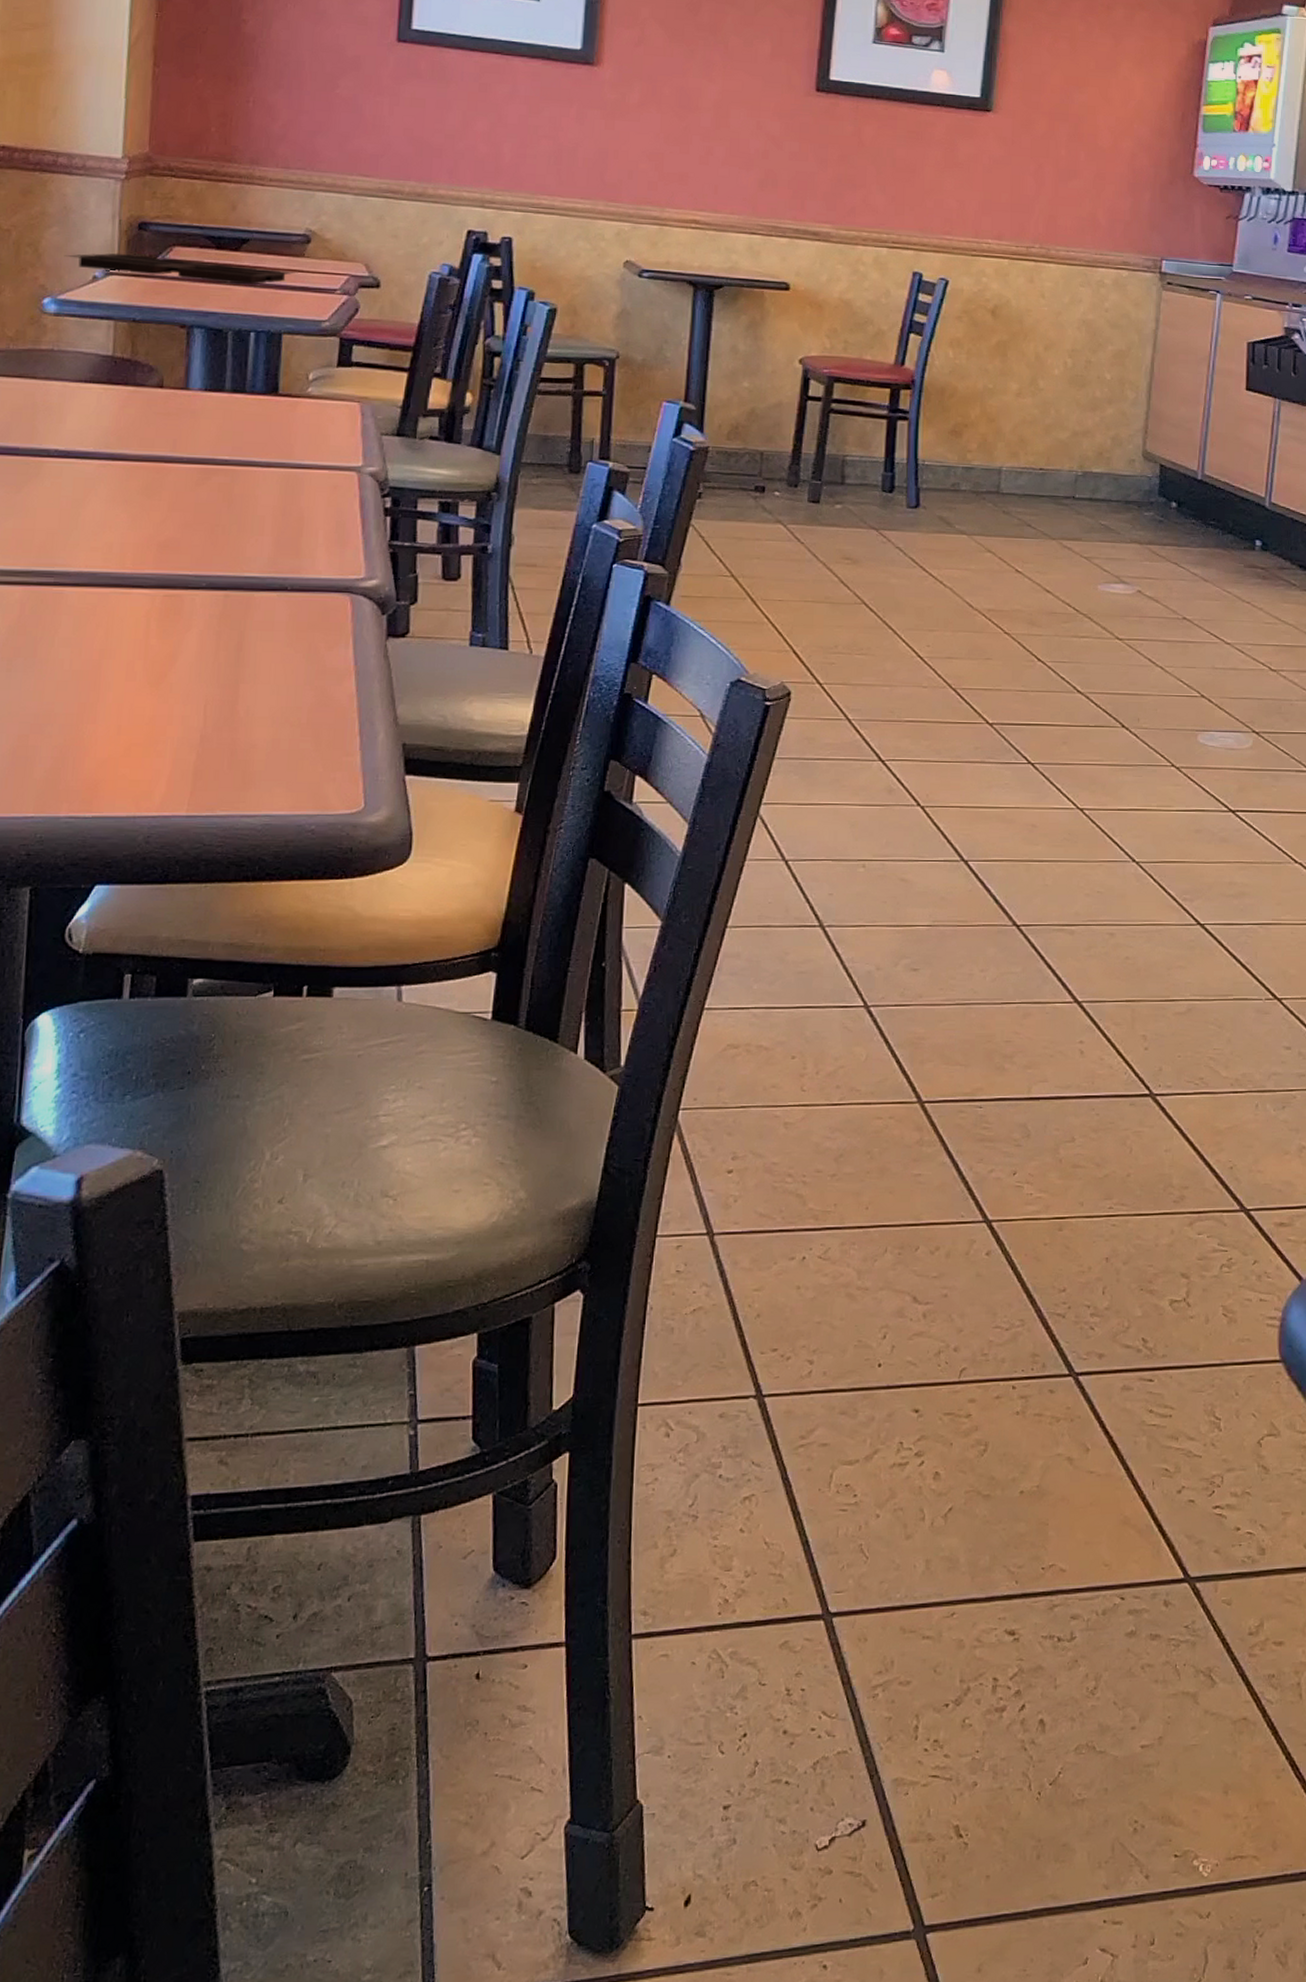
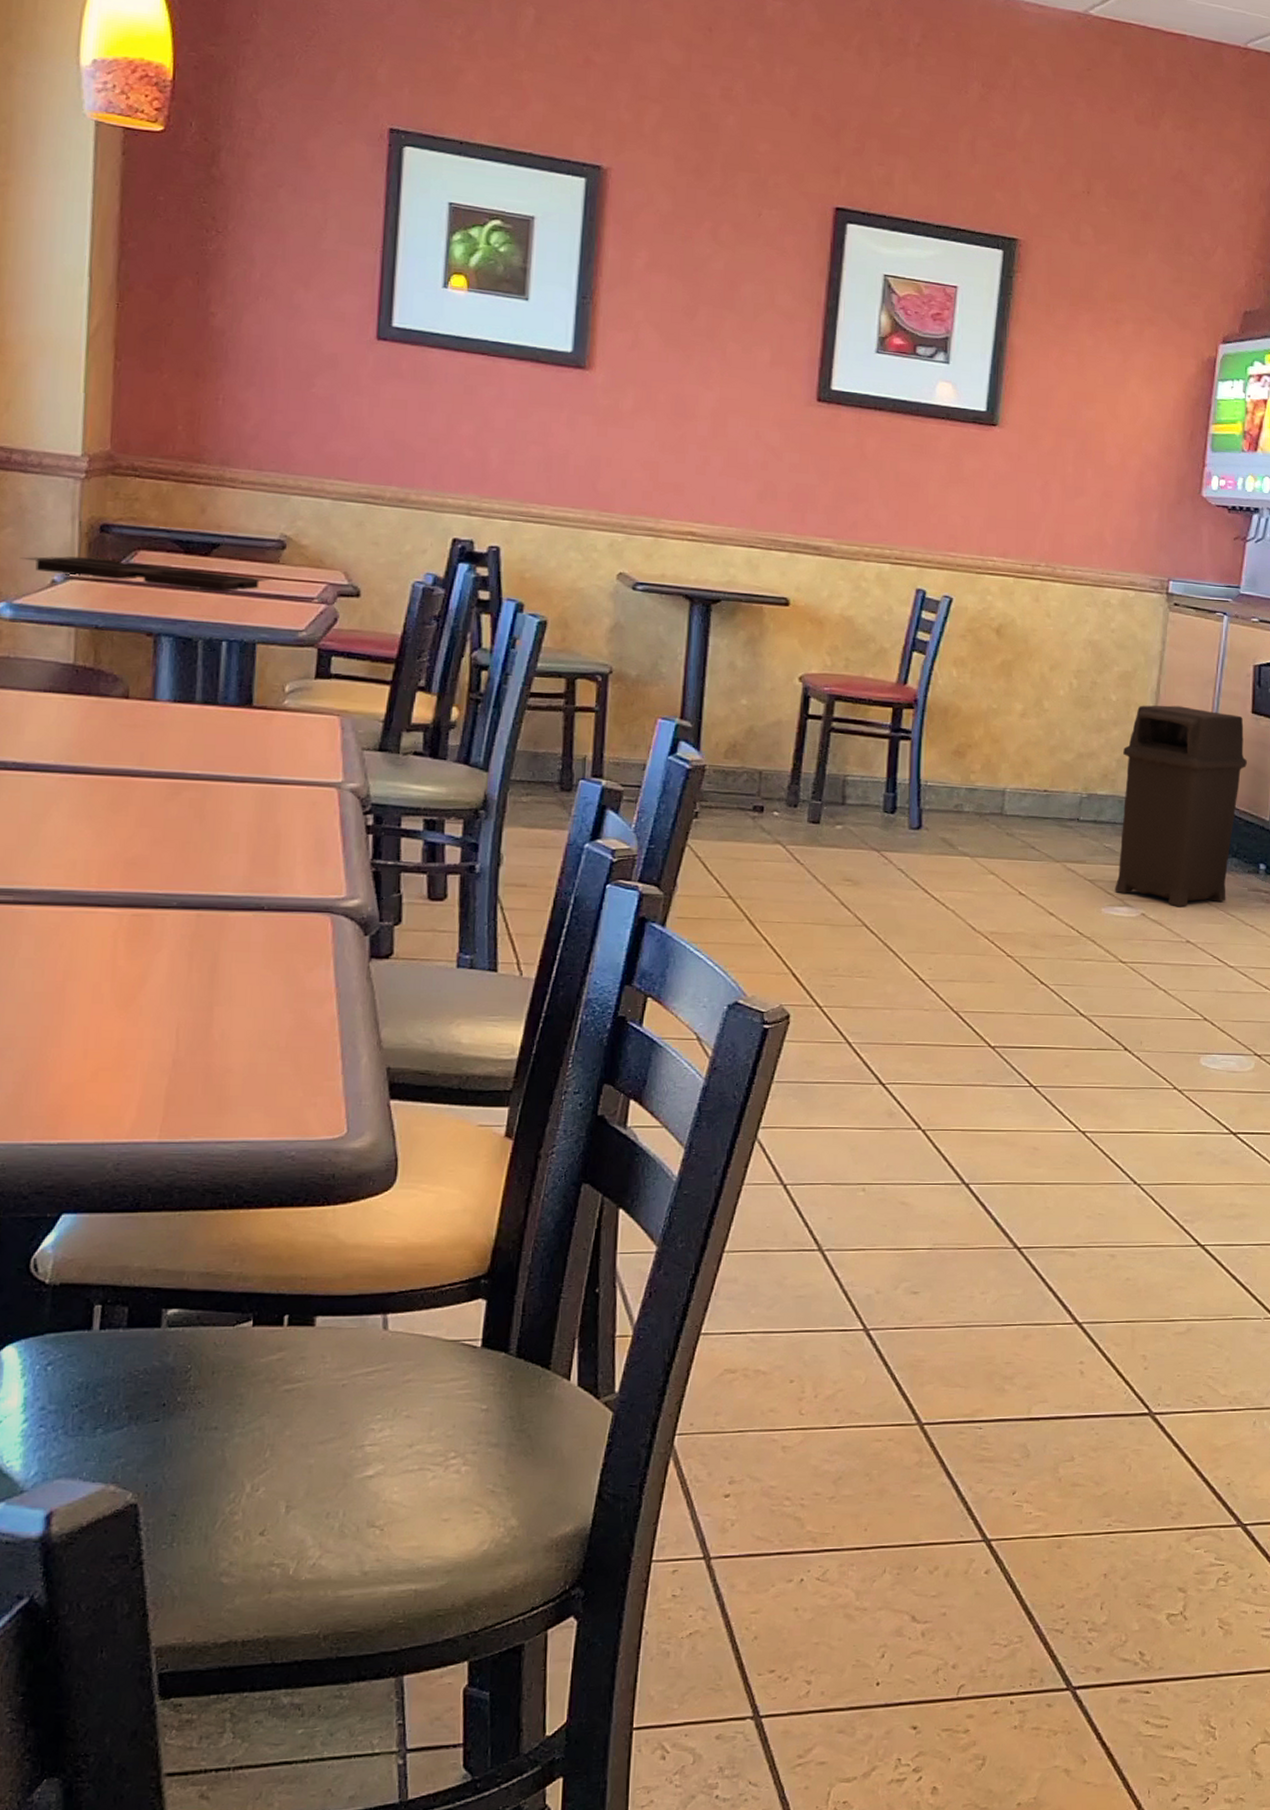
trash bin: none [1111,383,1242,584] -> present [1115,705,1247,907]

